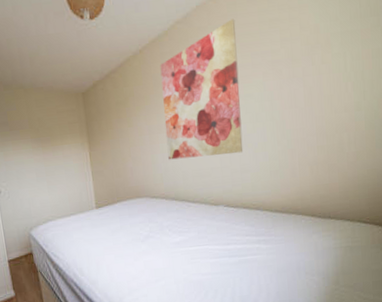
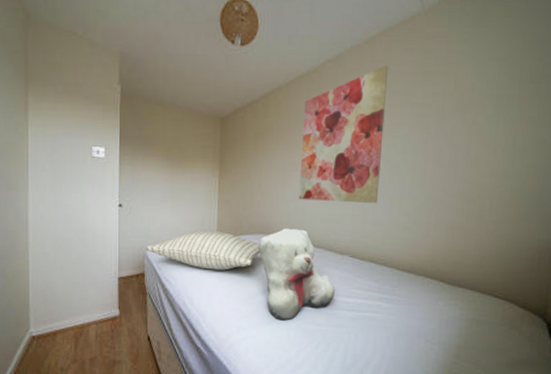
pillow: none [30,201,140,240] -> present [146,230,260,270]
teddy bear: none [136,187,216,277] -> present [258,228,335,321]

